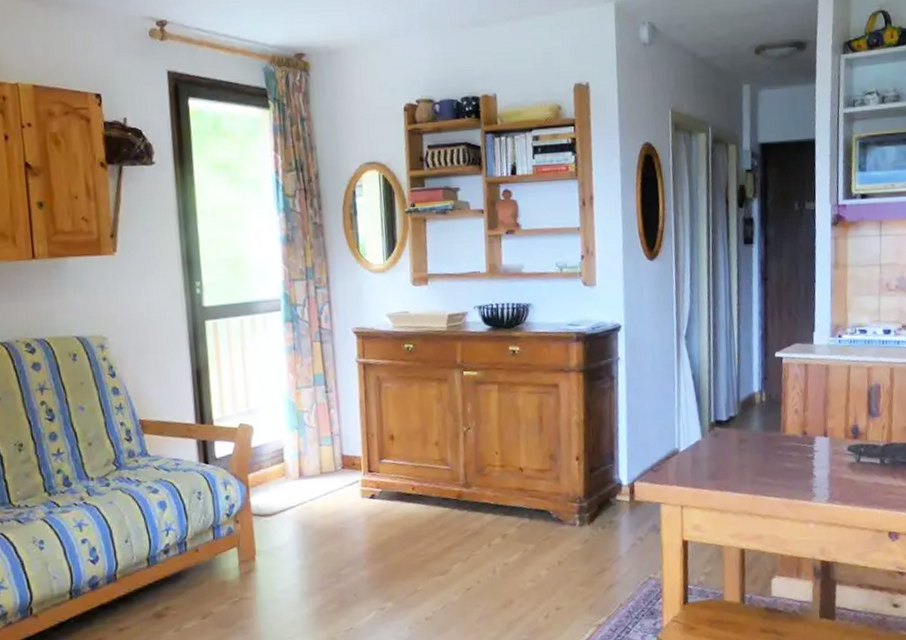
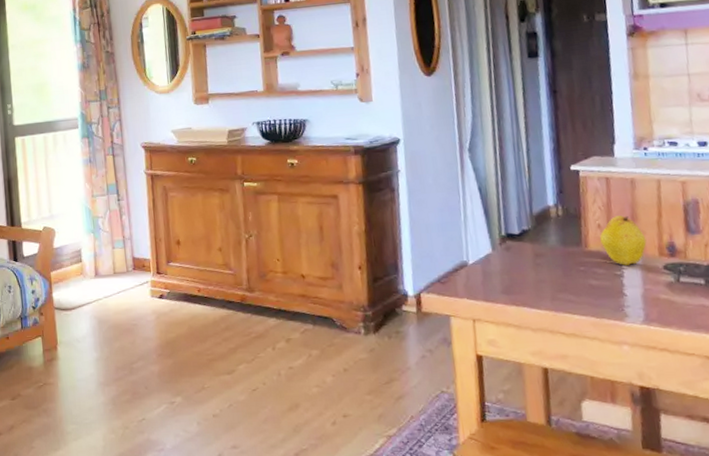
fruit: none [796,400,835,448] -> present [600,215,647,266]

